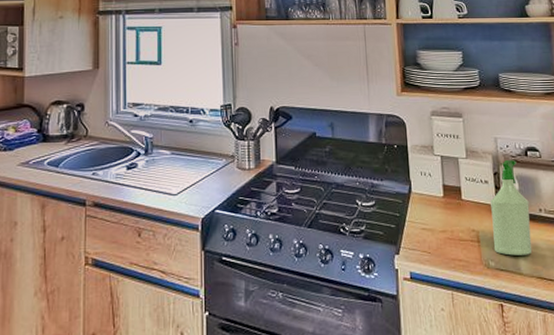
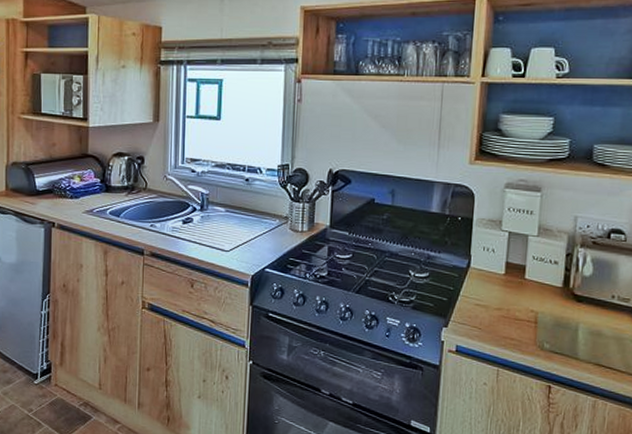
spray bottle: present [490,159,533,256] -> none [551,240,602,341]

